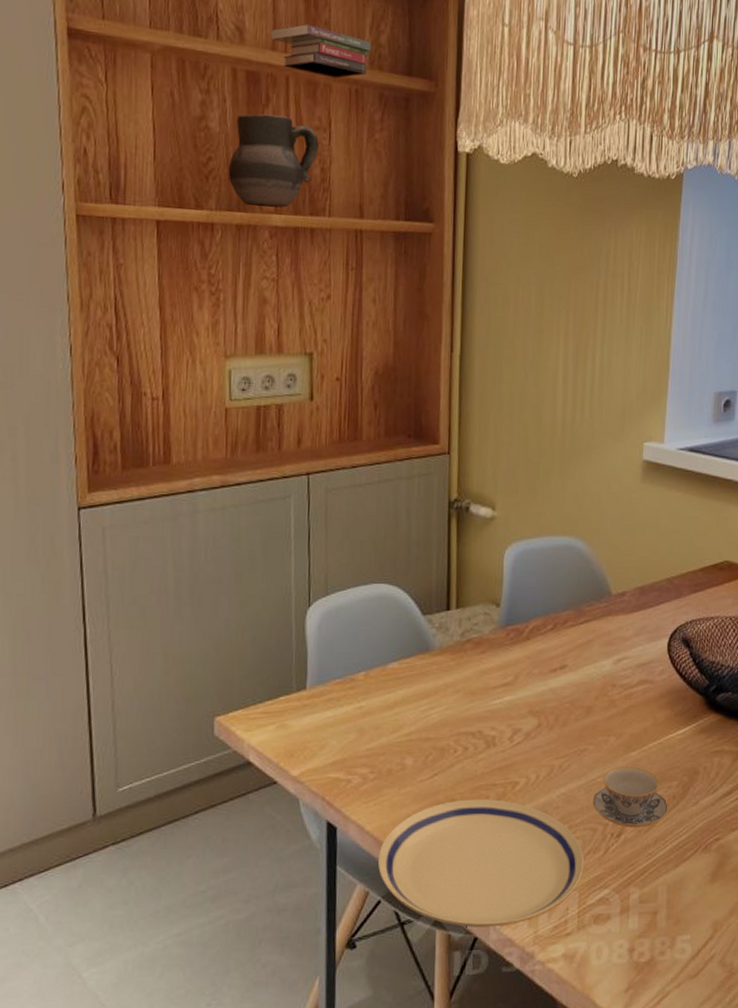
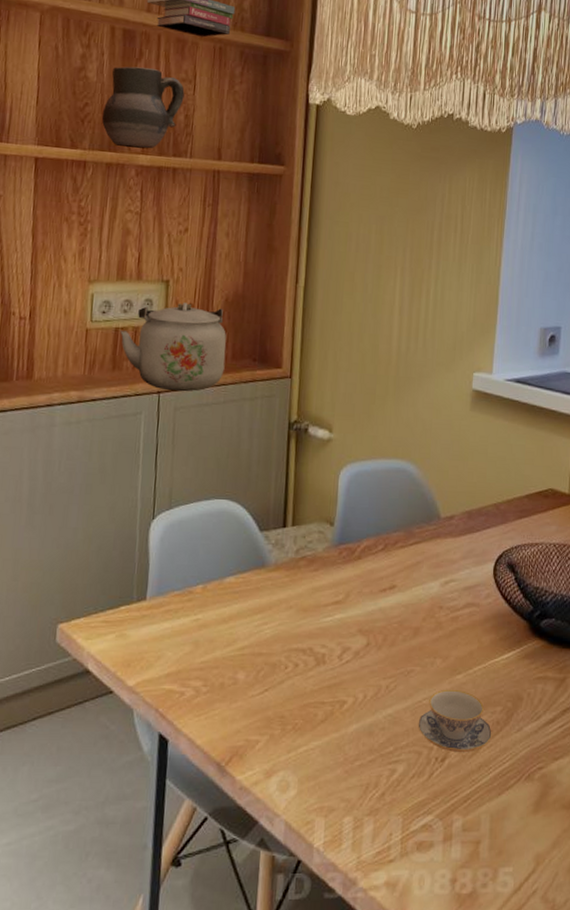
kettle: none [263,377,379,473] -> present [120,303,226,392]
plate: present [378,798,584,928] -> none [206,716,408,851]

